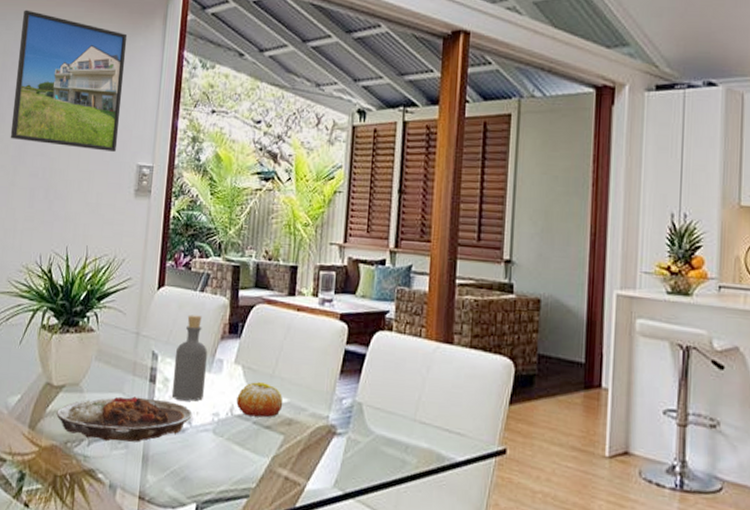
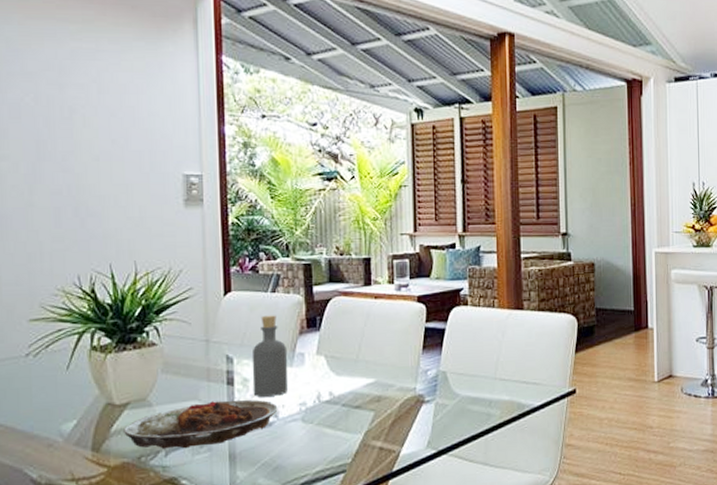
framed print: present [10,10,128,152] -> none [14,13,157,163]
fruit: present [236,382,284,418] -> none [323,368,370,400]

